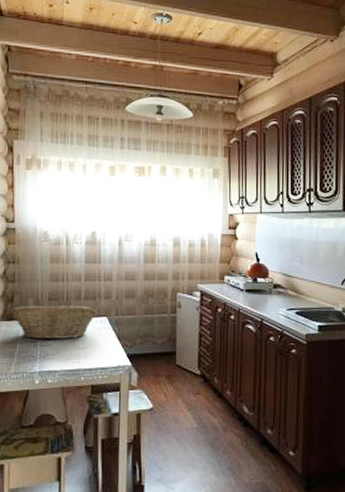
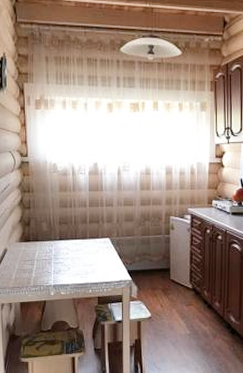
fruit basket: present [10,304,97,340] -> none [28,227,101,258]

